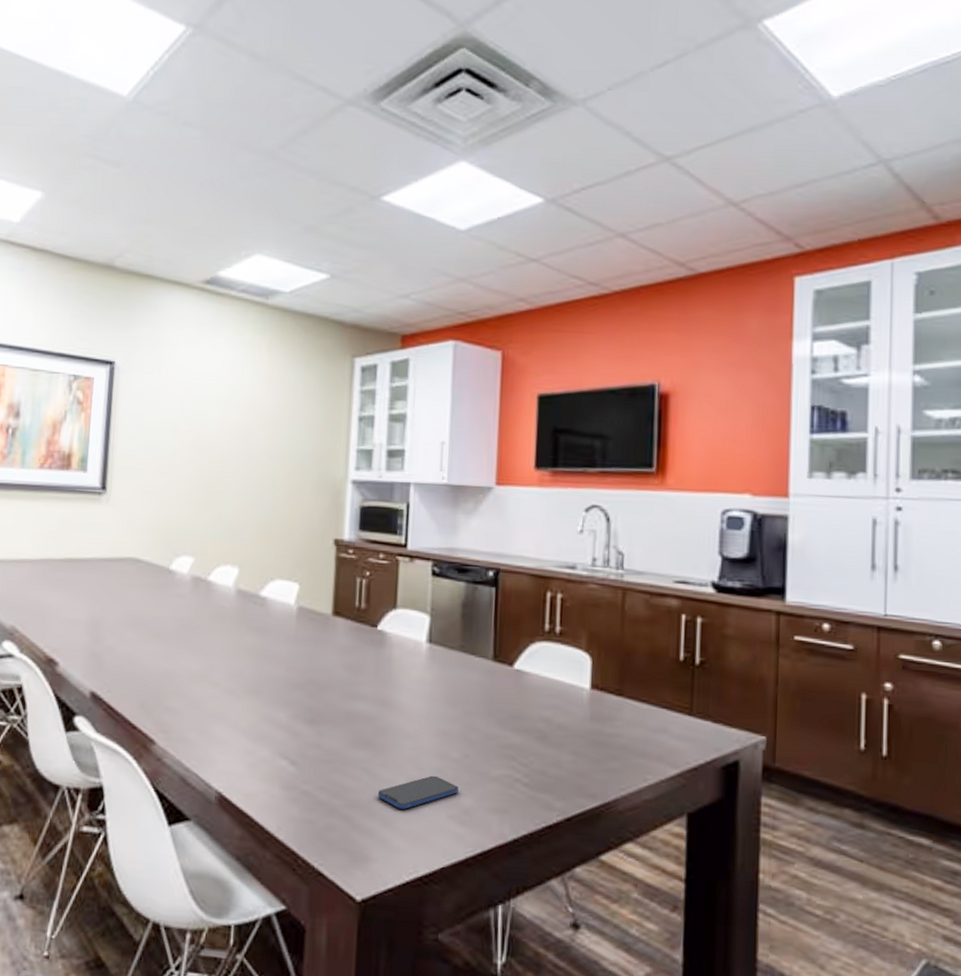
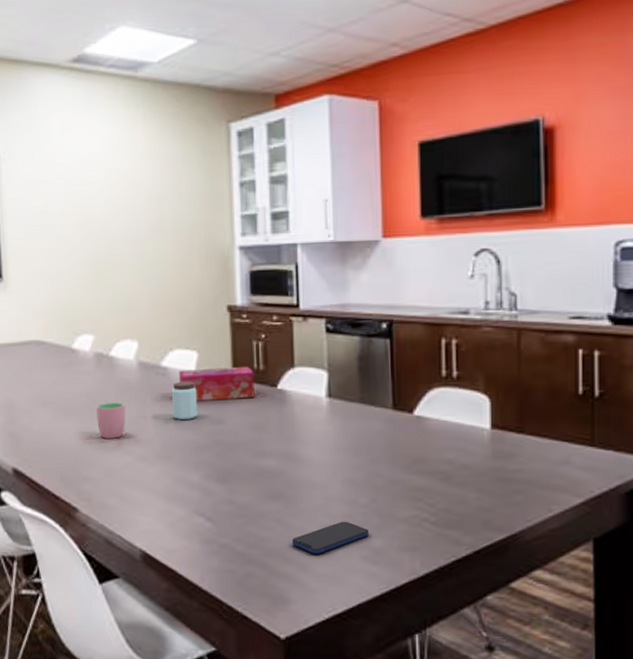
cup: none [186,629,218,668] -> present [96,402,126,439]
peanut butter: none [266,613,295,654] -> present [171,381,198,420]
tissue box: none [277,601,355,637] -> present [179,366,255,401]

